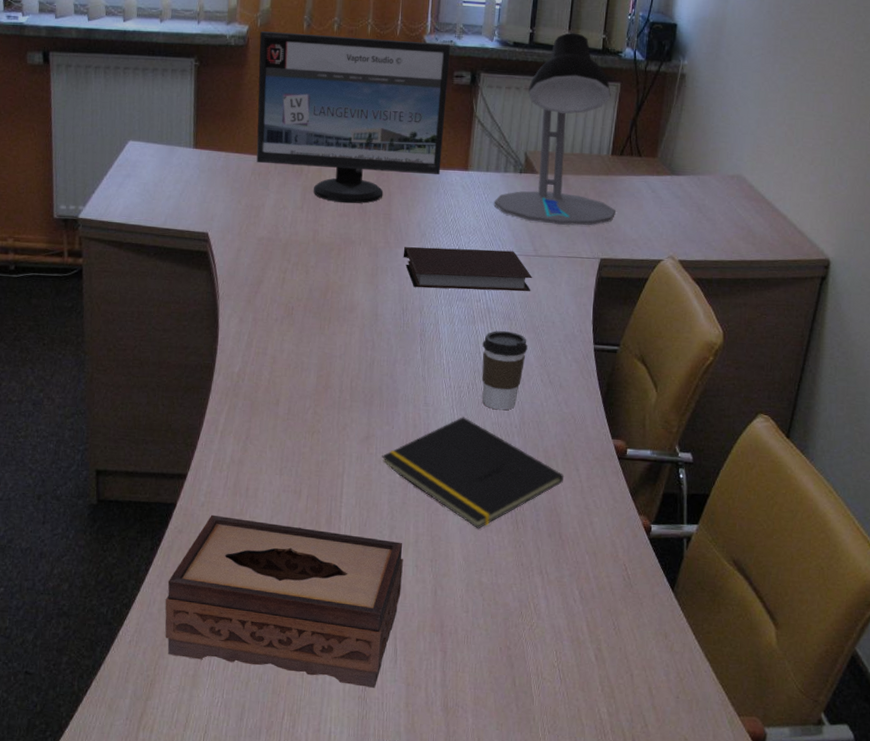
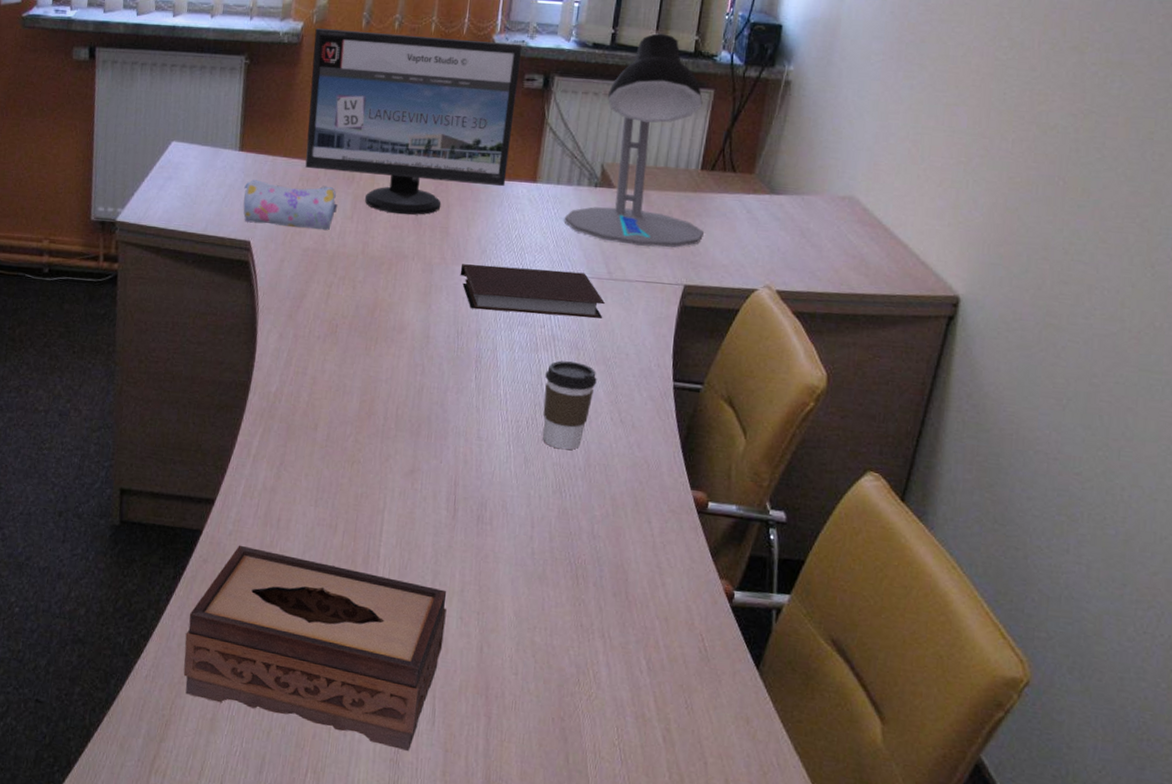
pencil case: none [200,175,288,221] -> present [243,179,337,231]
notepad: present [382,417,565,529] -> none [427,454,634,582]

